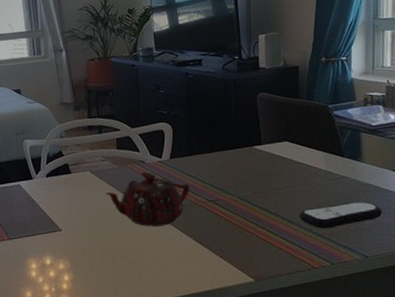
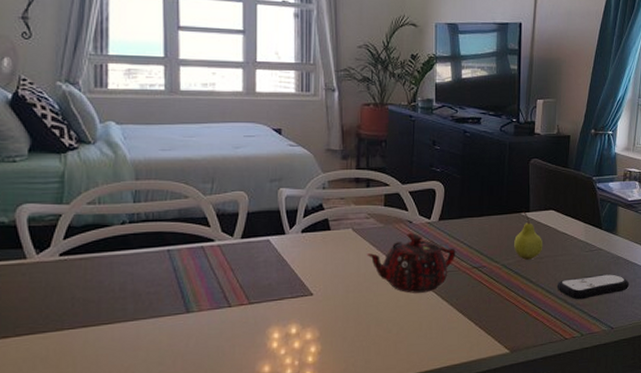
fruit: none [248,143,279,192] -> present [514,210,542,260]

